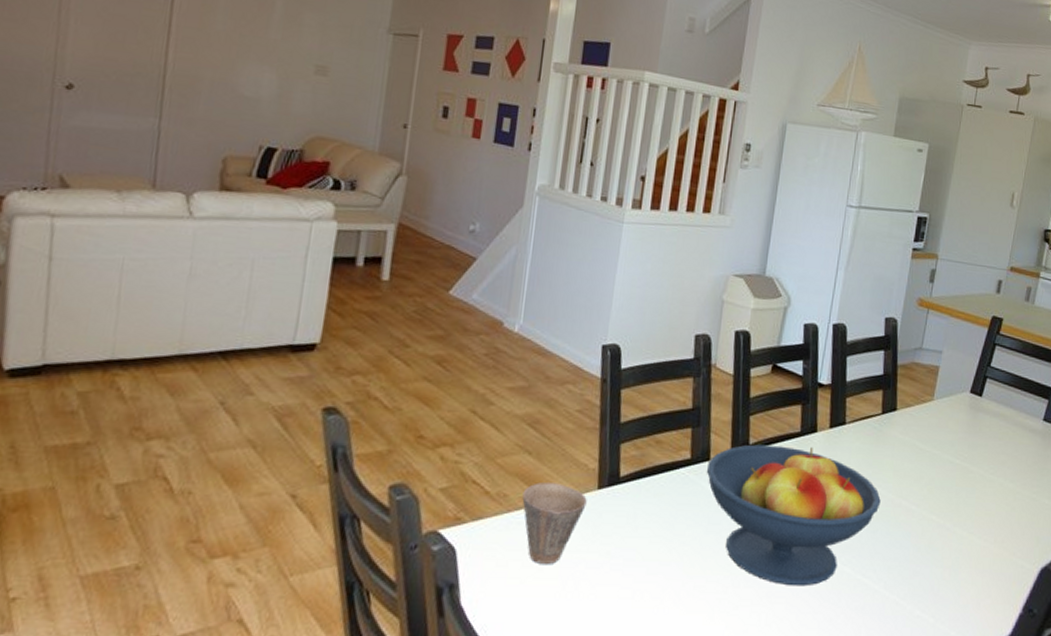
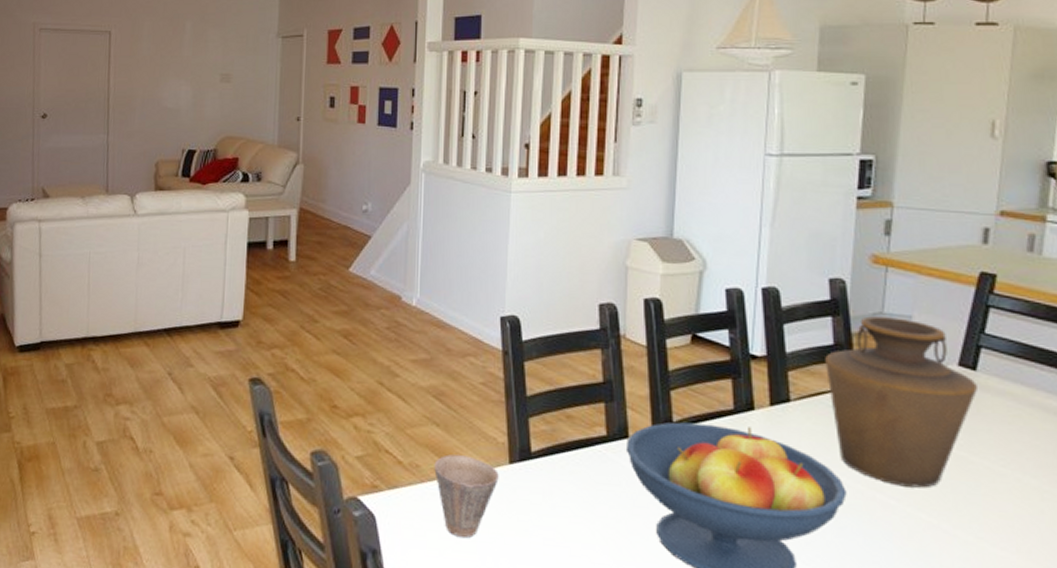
vase: none [875,351,981,495] -> present [825,316,977,489]

